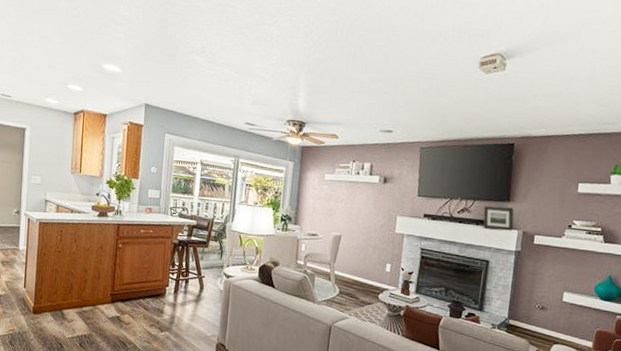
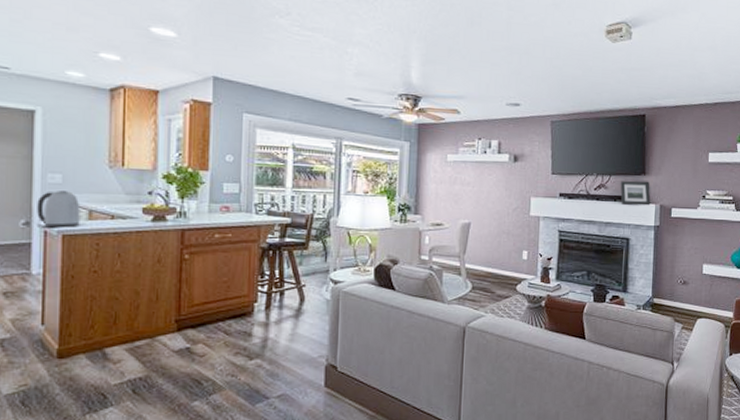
kettle: none [24,189,52,217] -> present [37,191,80,228]

